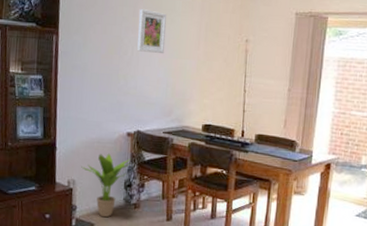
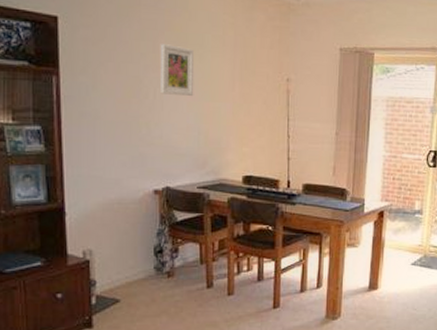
potted plant: present [81,153,131,218] -> none [99,215,160,291]

